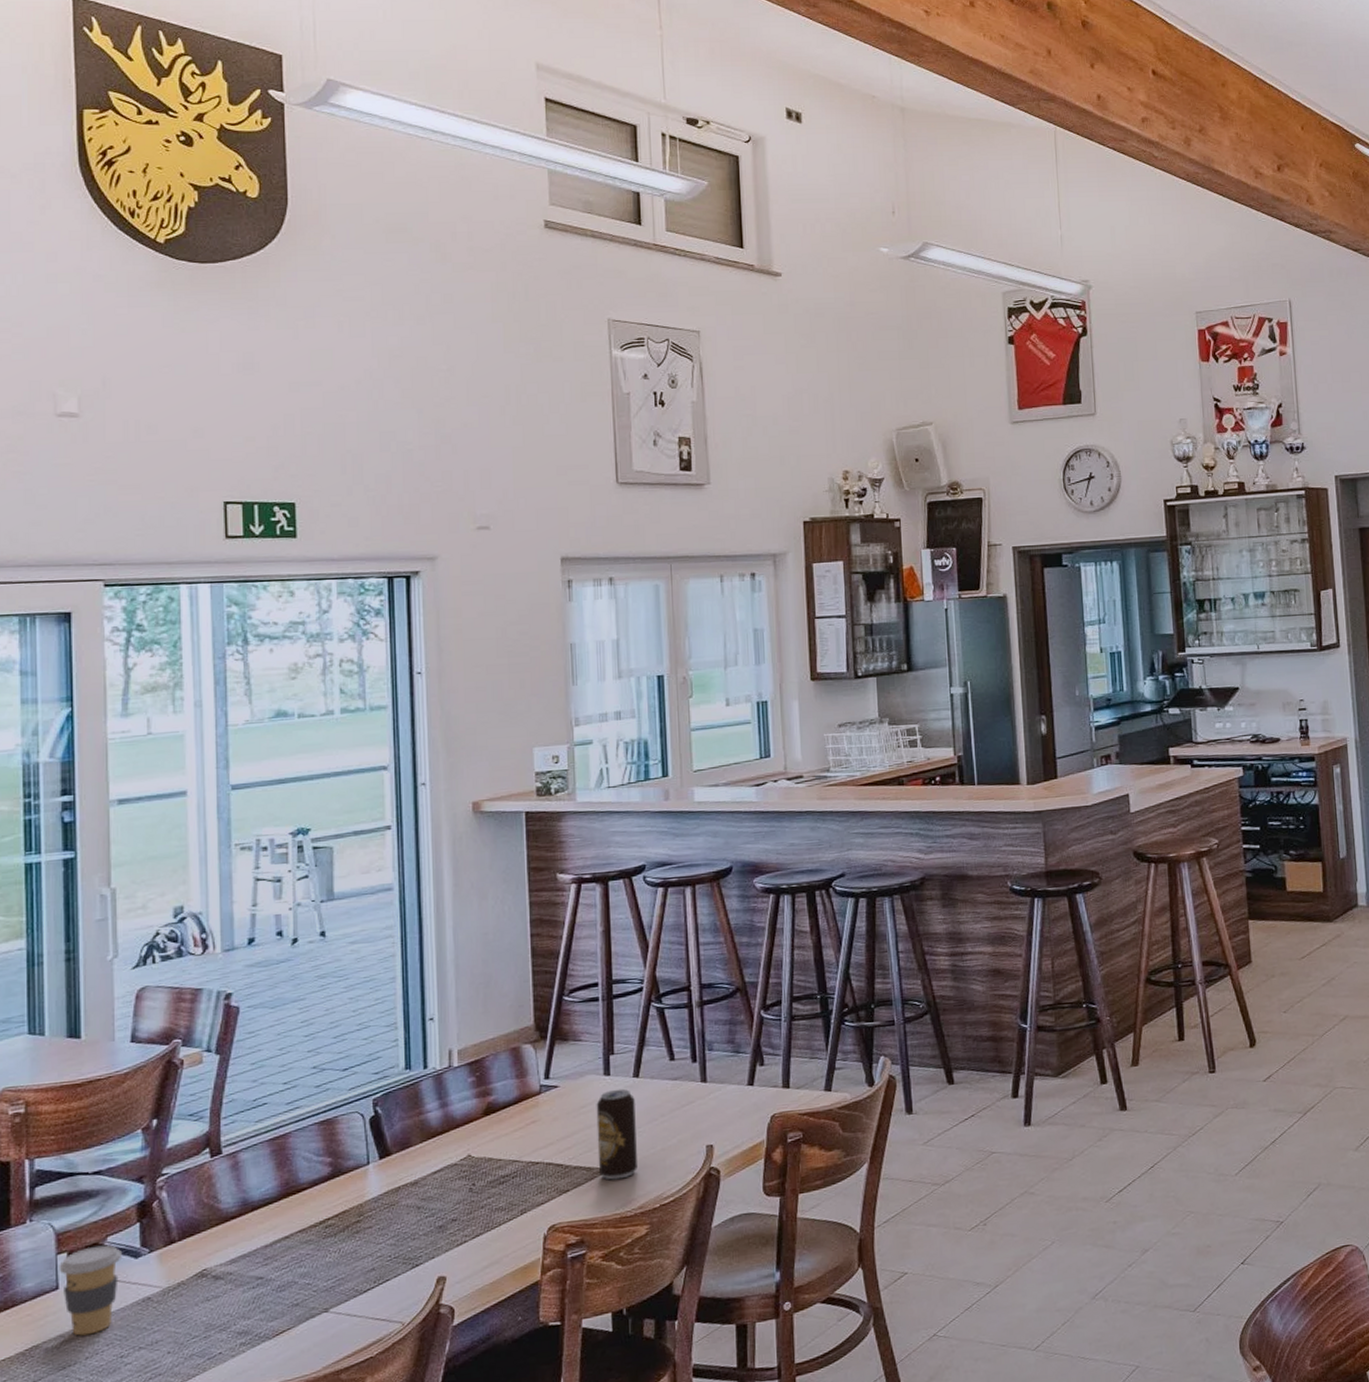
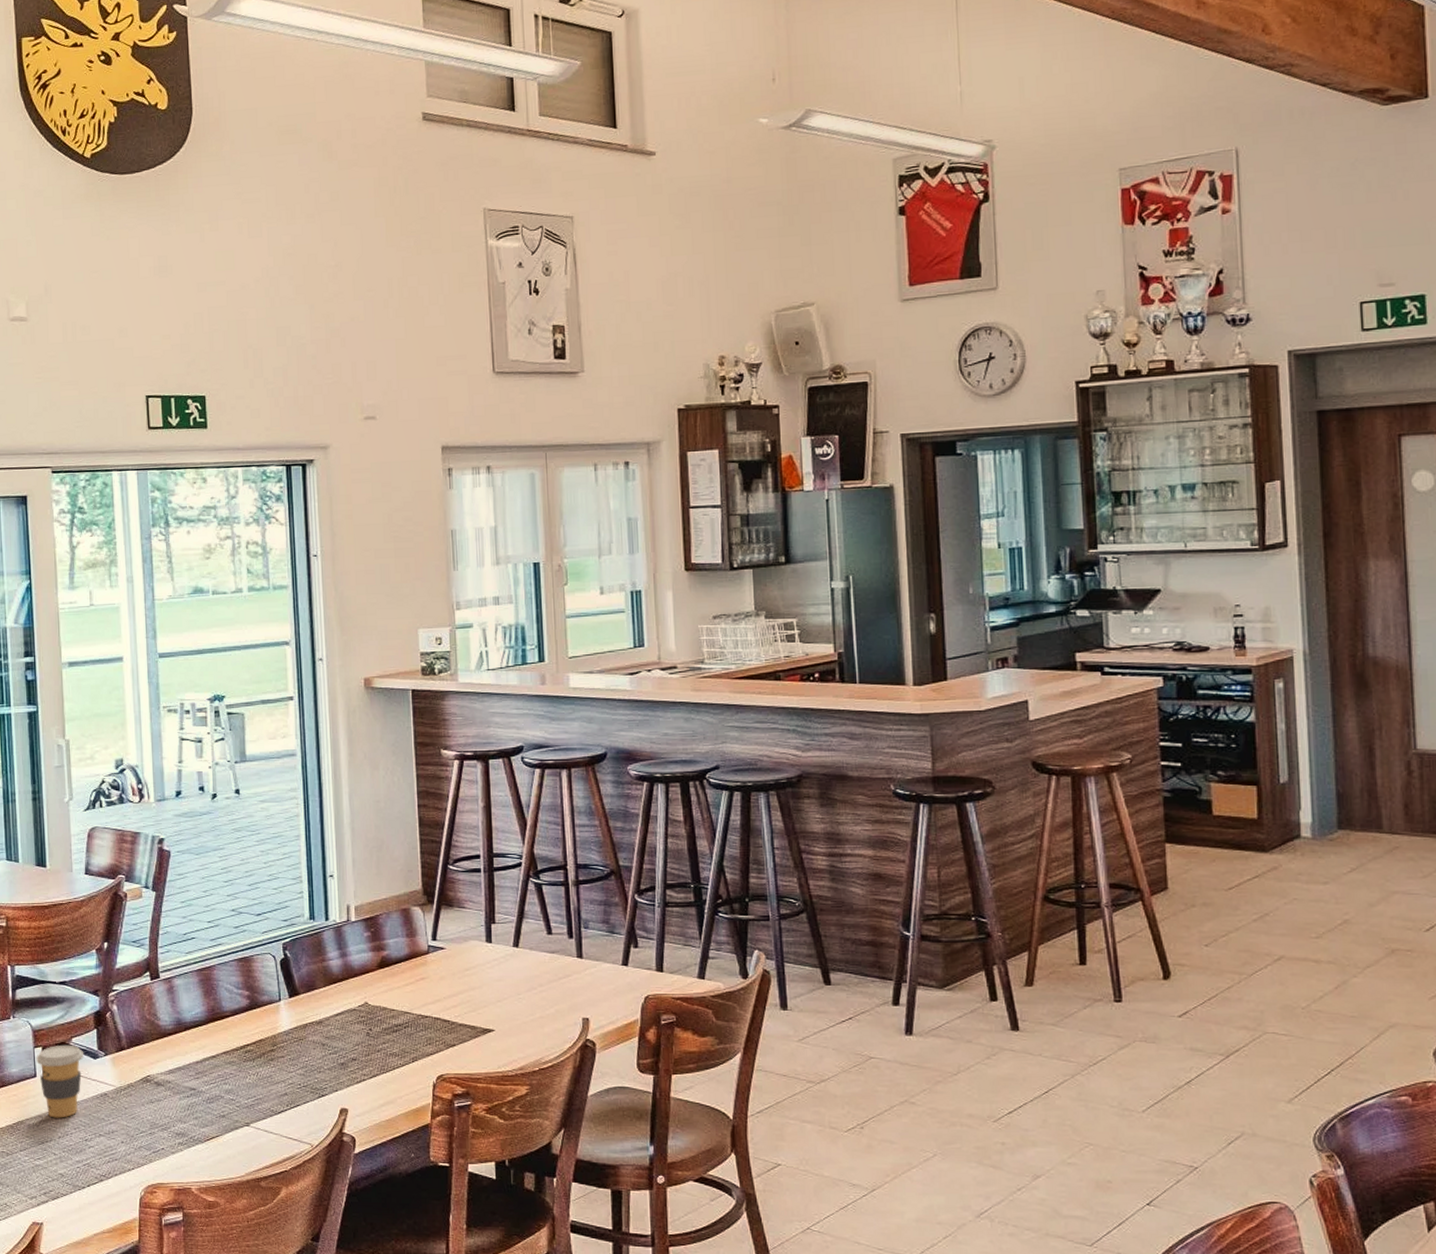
beverage can: present [596,1089,637,1180] -> none [479,956,518,1040]

